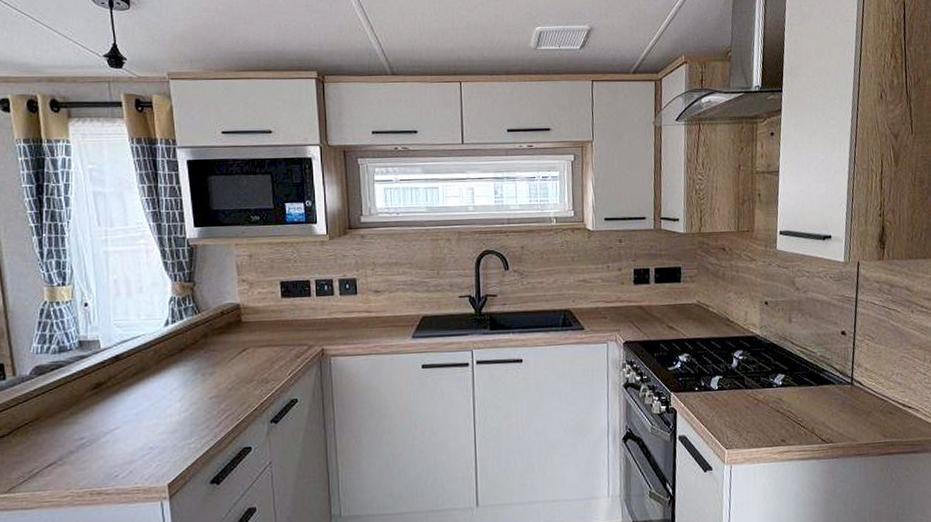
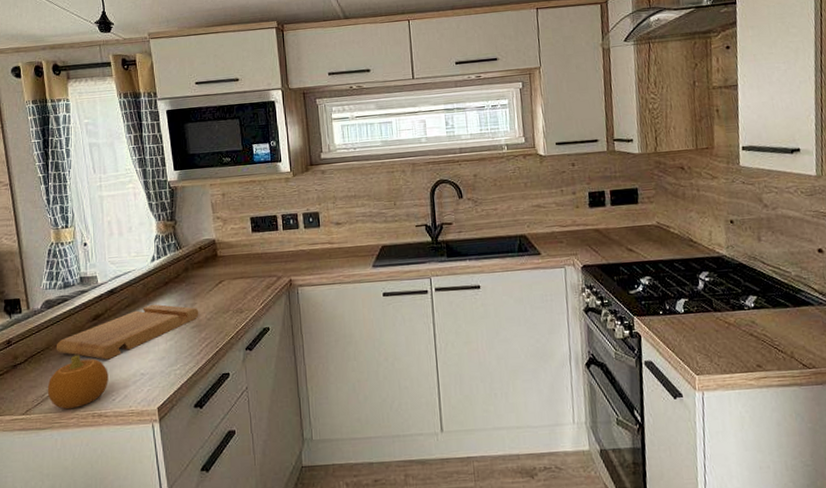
fruit: none [36,426,111,487] -> present [47,355,109,410]
cutting board: none [47,372,219,433] -> present [56,304,199,360]

